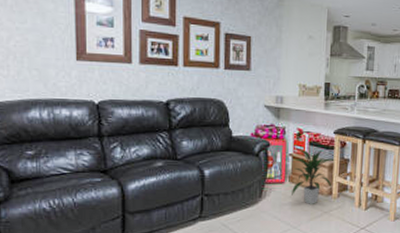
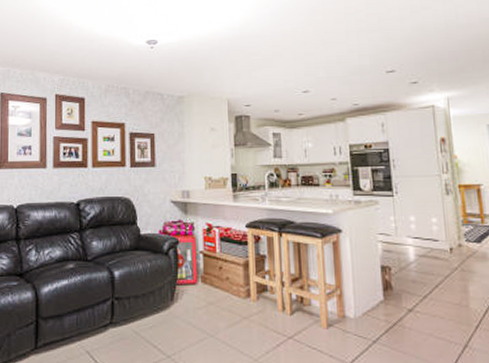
indoor plant: present [292,149,333,204] -> none [205,245,249,308]

